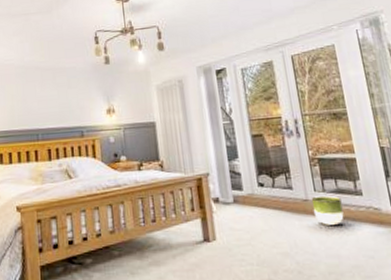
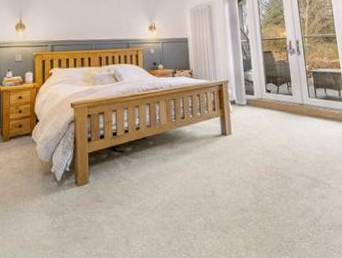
planter: present [311,195,344,225] -> none [306,101,330,124]

